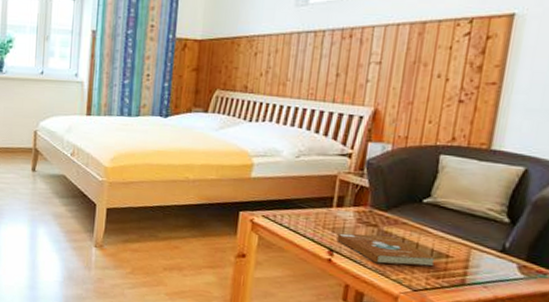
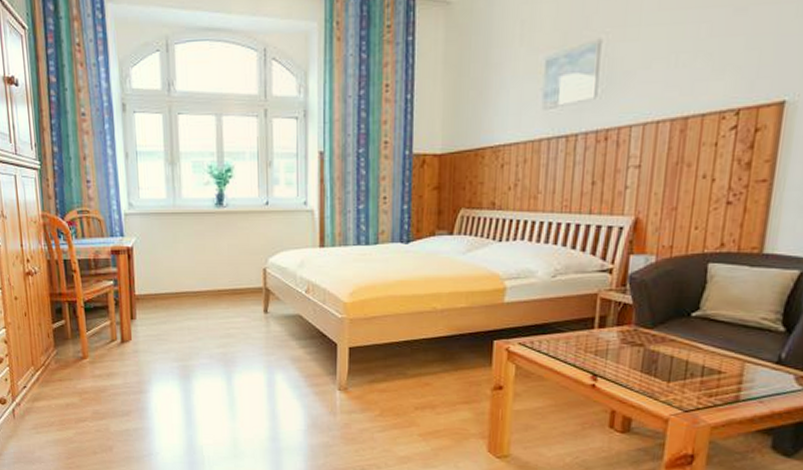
book: present [337,233,436,267] -> none [600,354,707,386]

